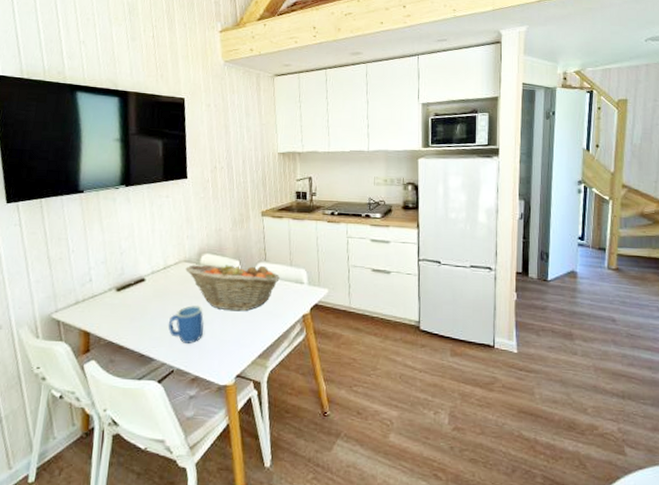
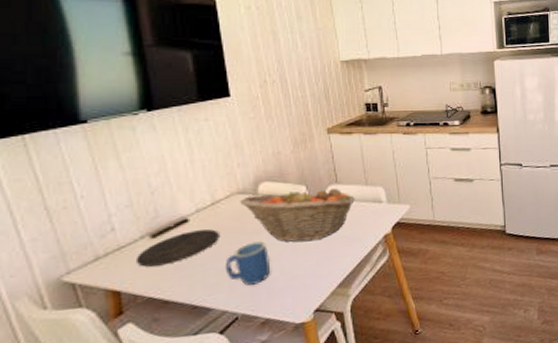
plate: none [103,289,167,315] -> present [135,229,219,267]

